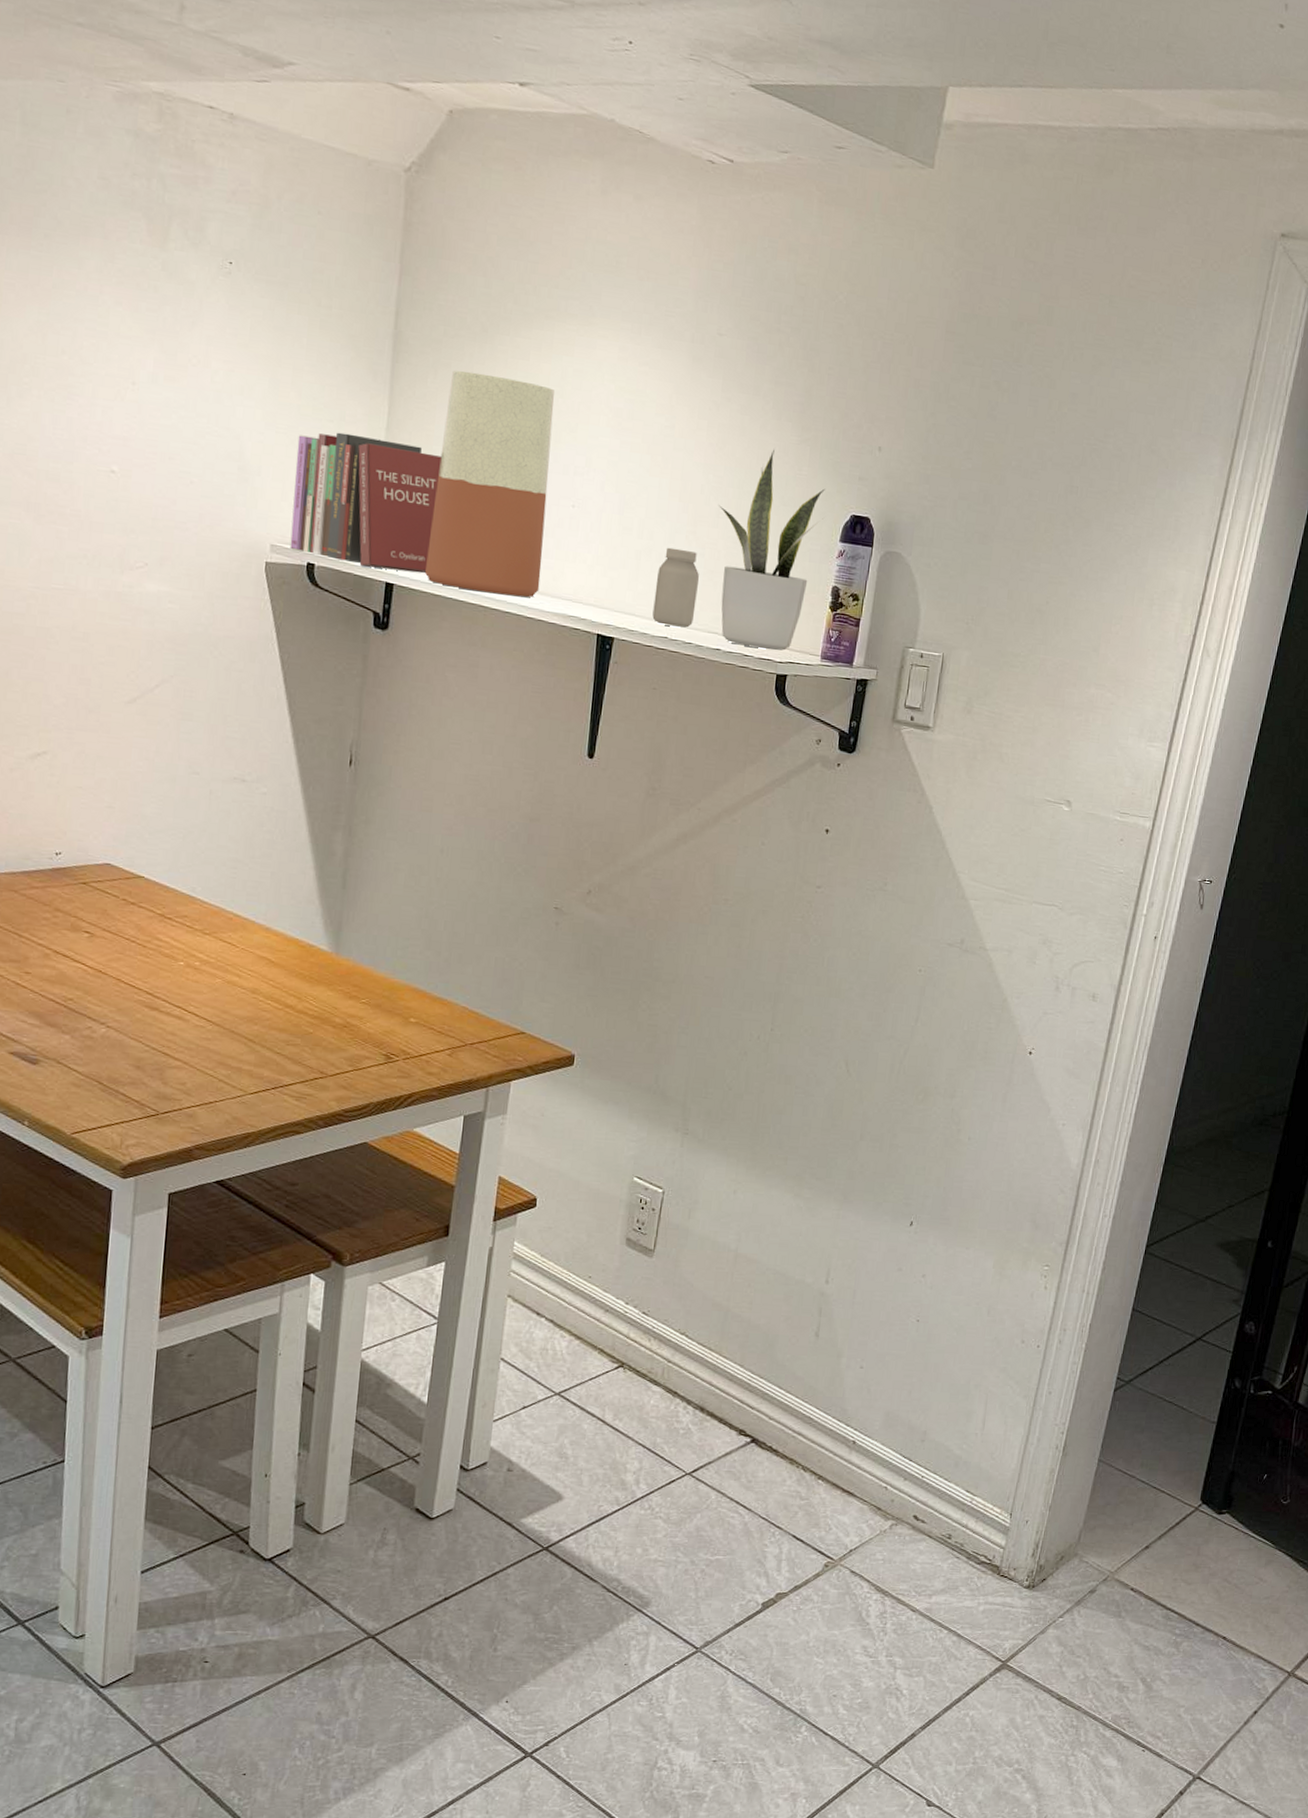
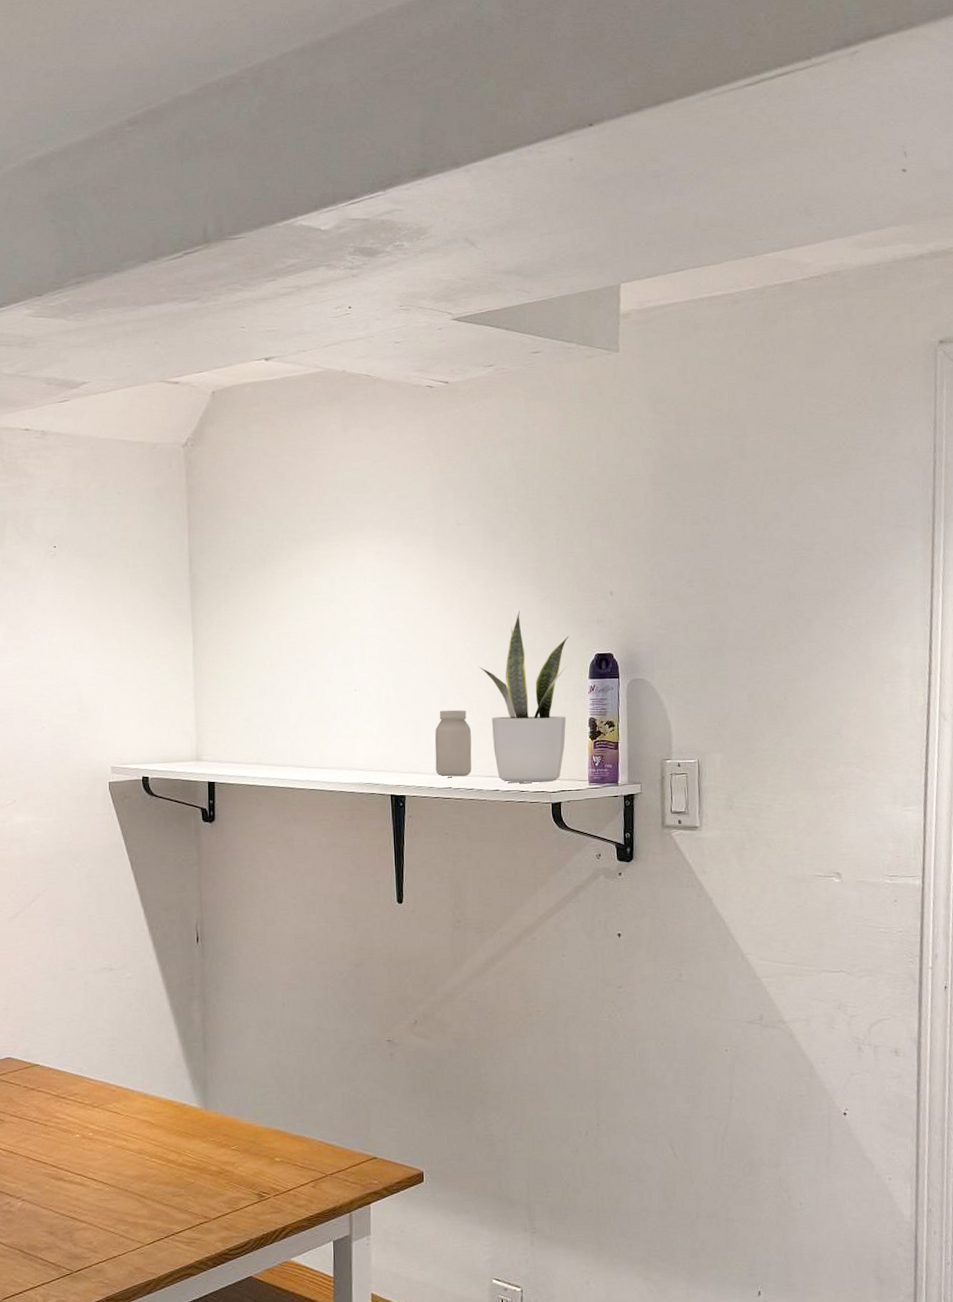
books: present [290,432,442,574] -> none [123,664,242,772]
vase: present [425,370,554,597] -> none [239,595,337,776]

